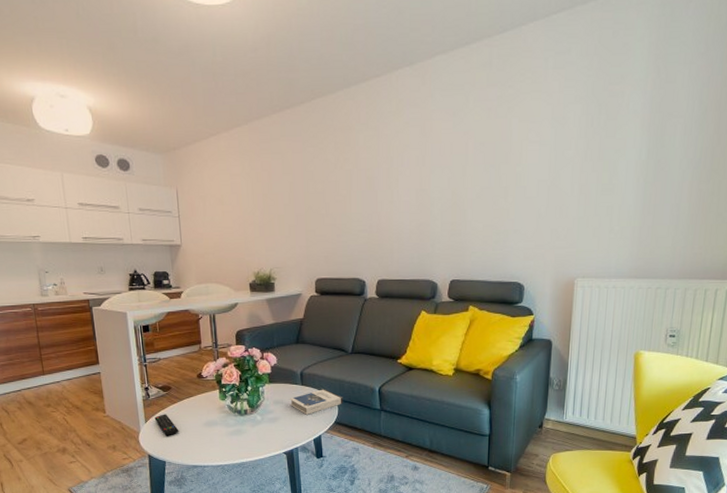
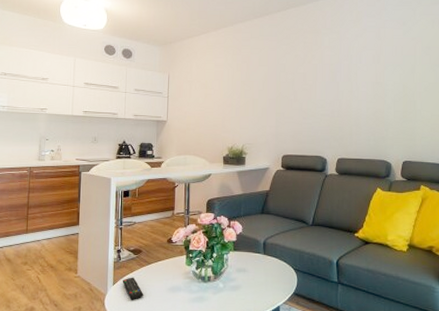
hardback book: present [289,389,344,415] -> none [251,259,303,284]

